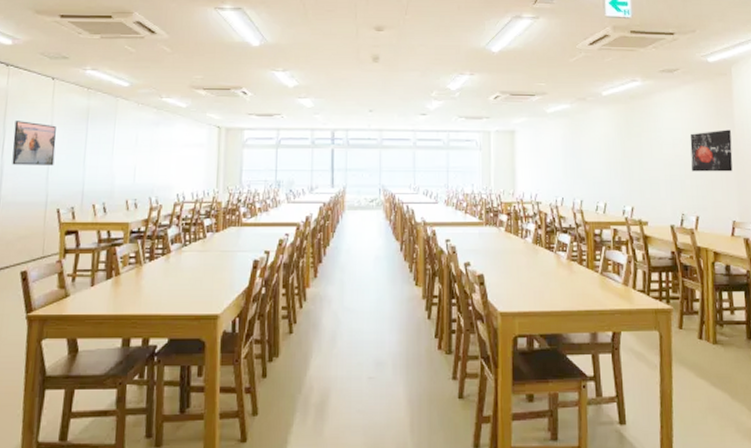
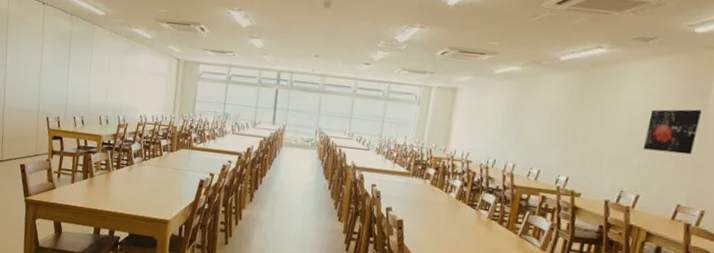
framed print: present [12,121,56,166] -> none [13,39,46,80]

